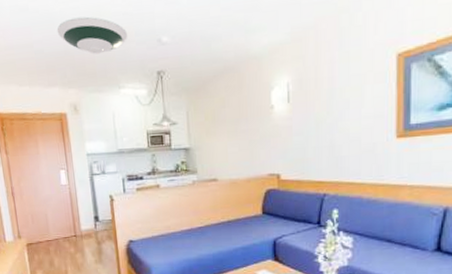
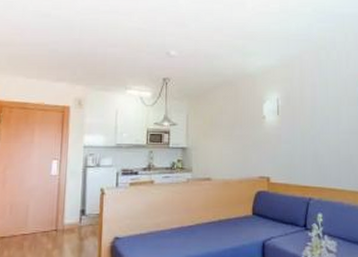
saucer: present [57,16,128,54] -> none [74,27,140,58]

